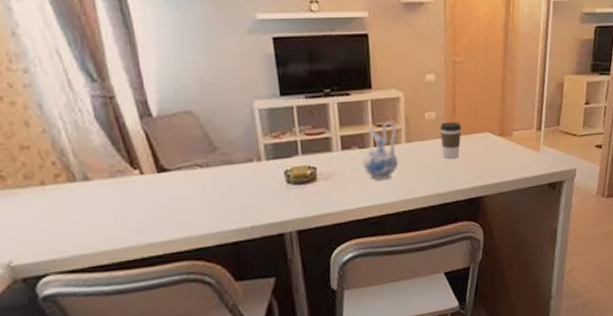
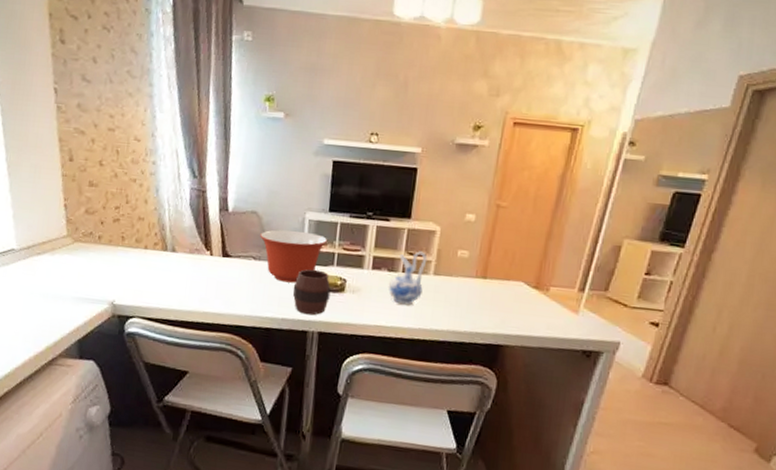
mixing bowl: none [201,123,285,186] -> present [260,229,327,283]
cup: none [256,163,302,216] -> present [293,269,331,315]
coffee cup: present [440,121,462,159] -> none [468,263,494,300]

